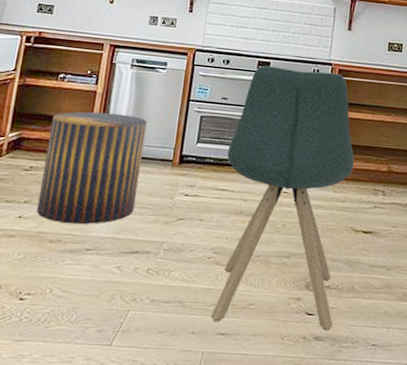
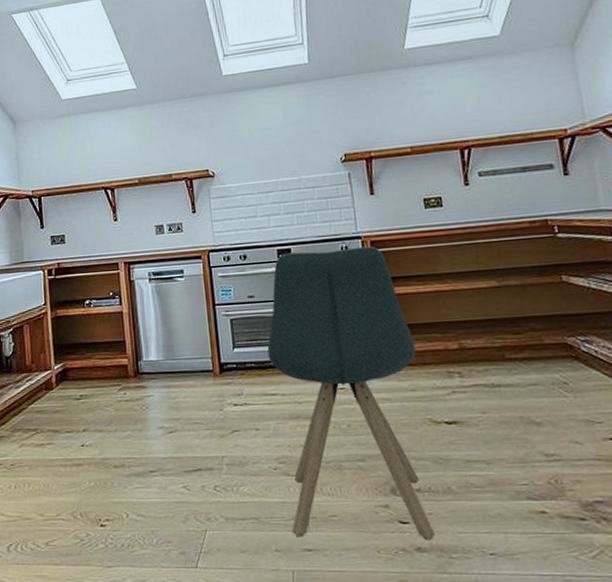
stool: present [36,111,147,224] -> none [88,330,187,448]

